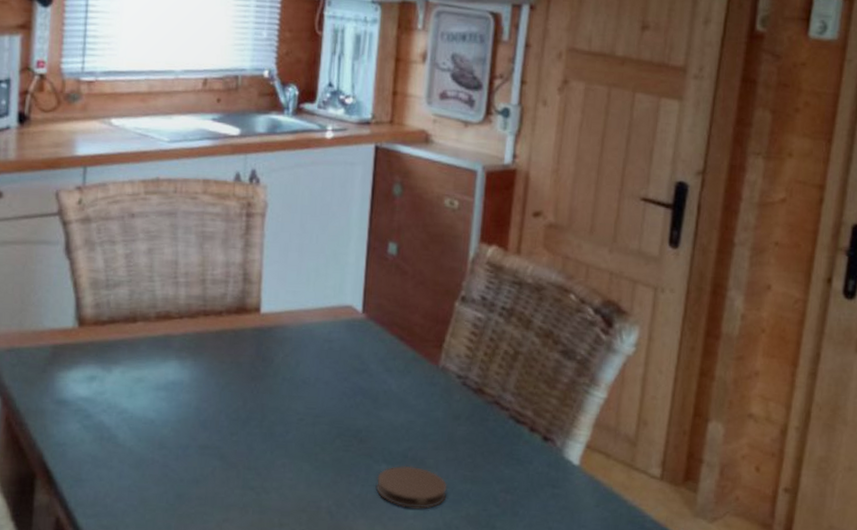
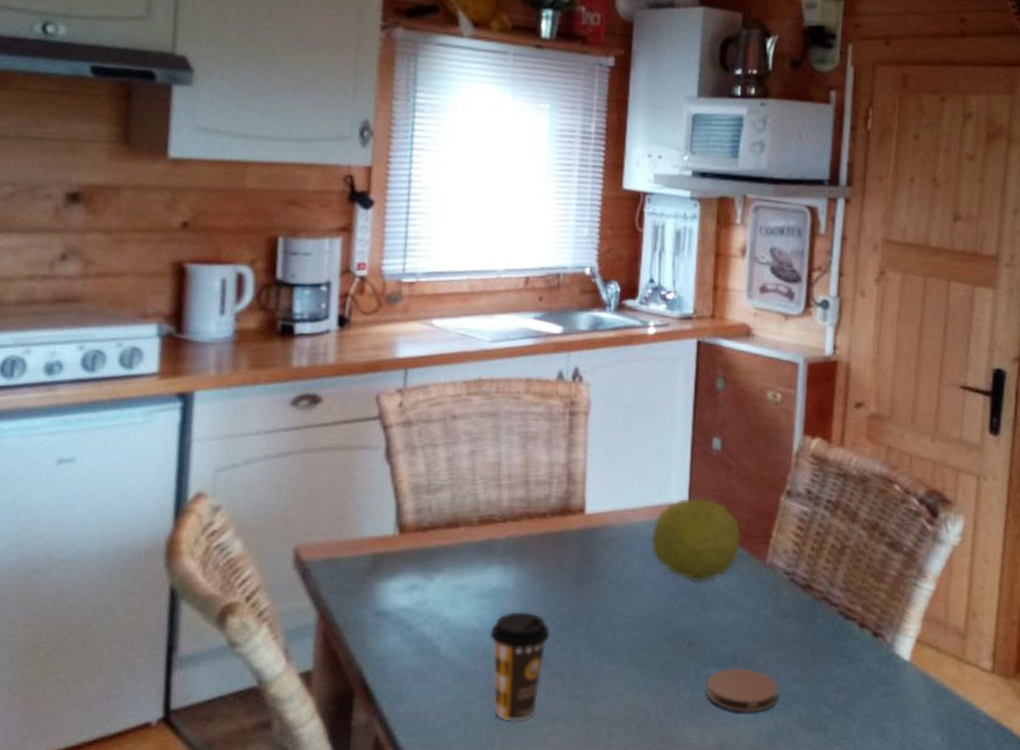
coffee cup: none [166,404,225,509] -> present [489,611,551,722]
fruit: none [324,300,415,383] -> present [650,497,742,583]

